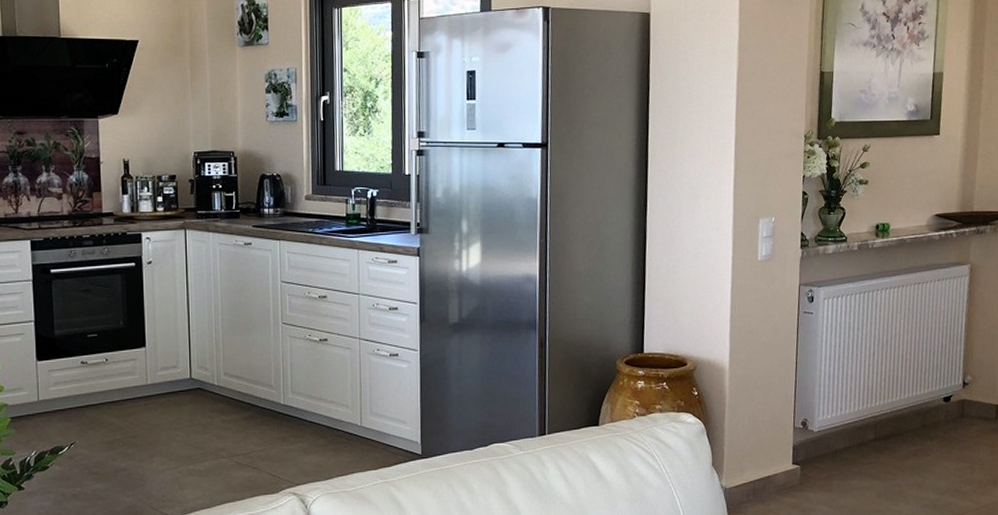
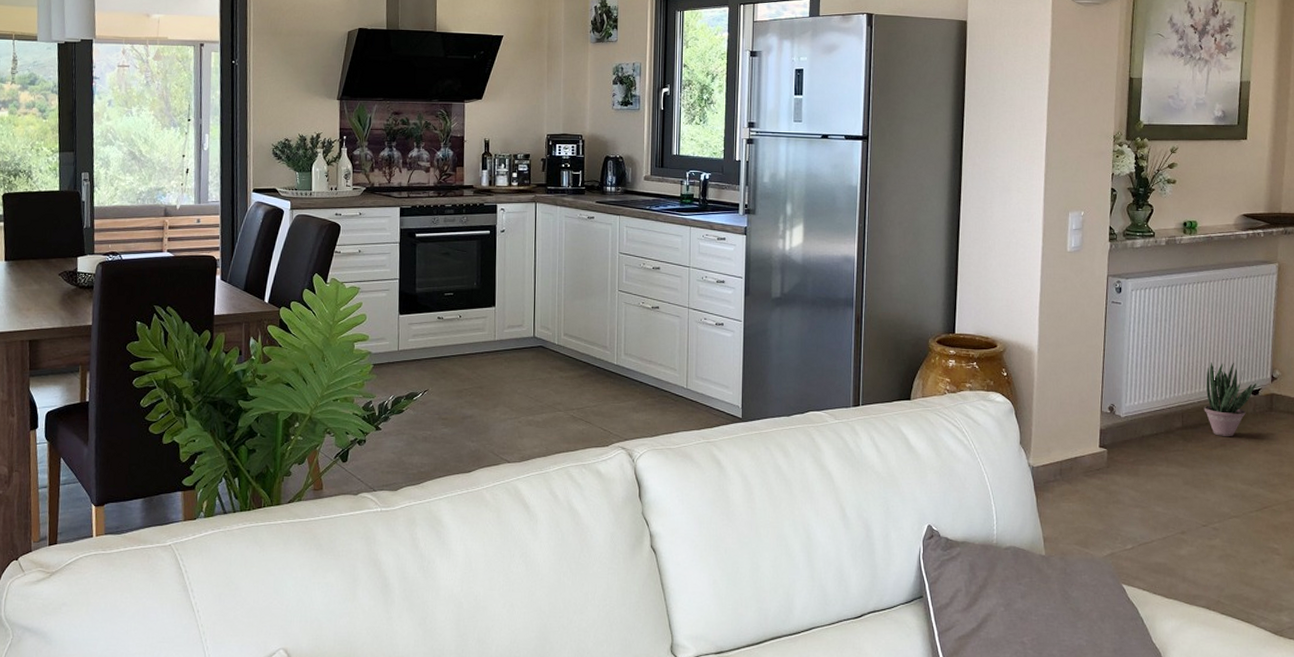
potted plant: none [896,369,949,447] -> present [1203,361,1257,437]

